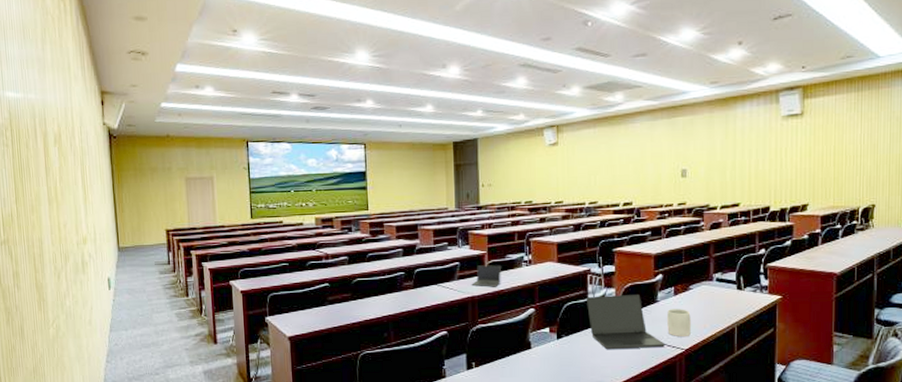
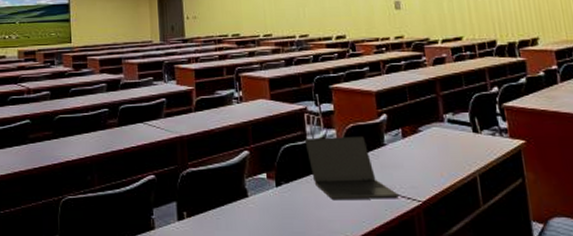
laptop computer: present [471,265,501,287] -> none [179,102,211,126]
mug: present [667,309,691,337] -> none [397,154,427,187]

